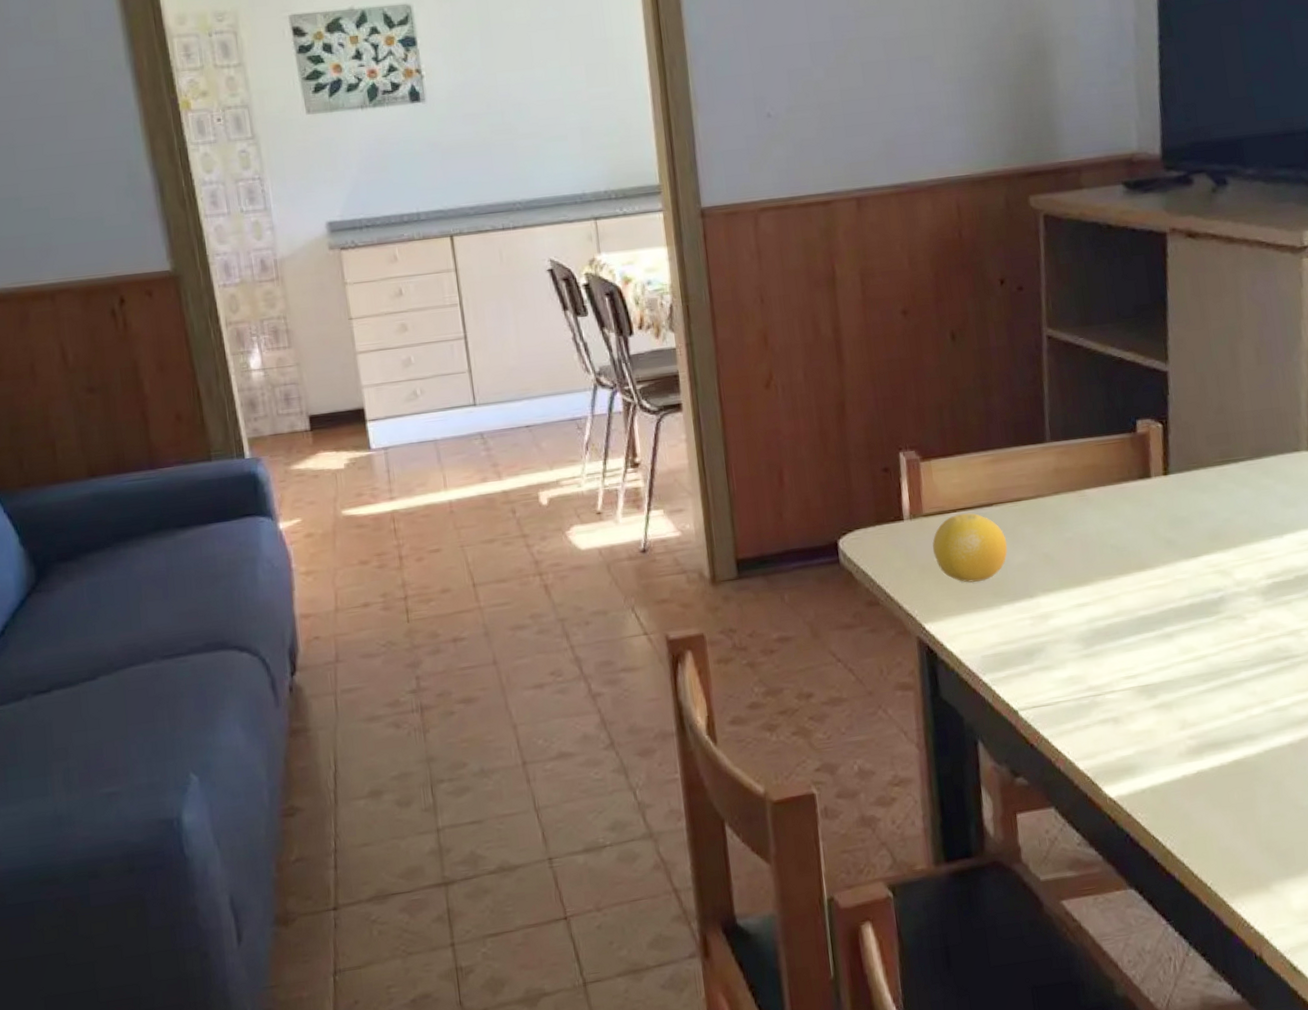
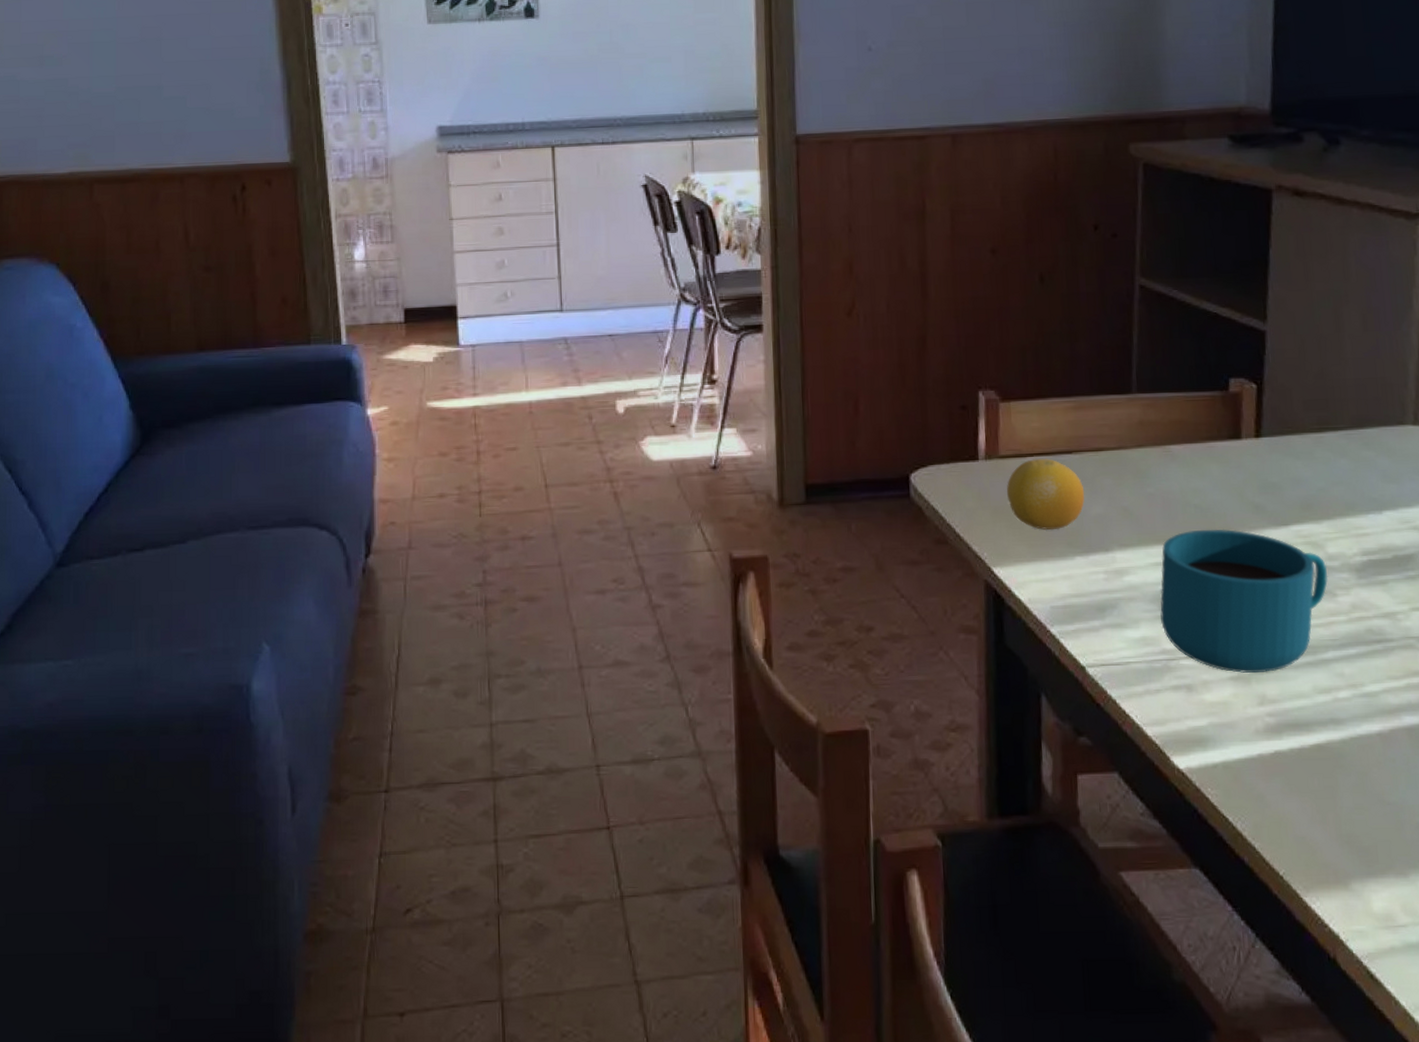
cup: none [1083,565,1237,701] -> present [1160,529,1328,673]

